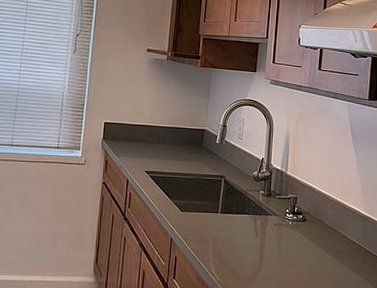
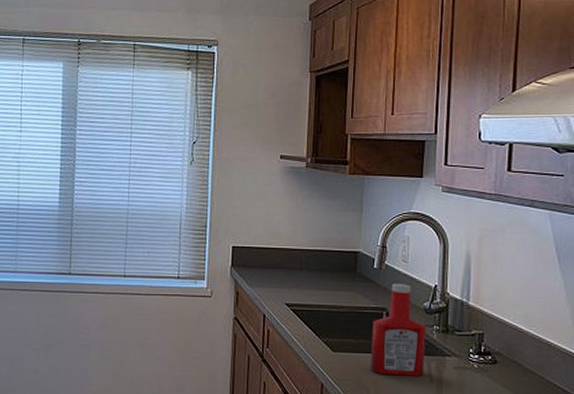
ketchup bottle: none [211,155,254,231] -> present [370,283,426,376]

